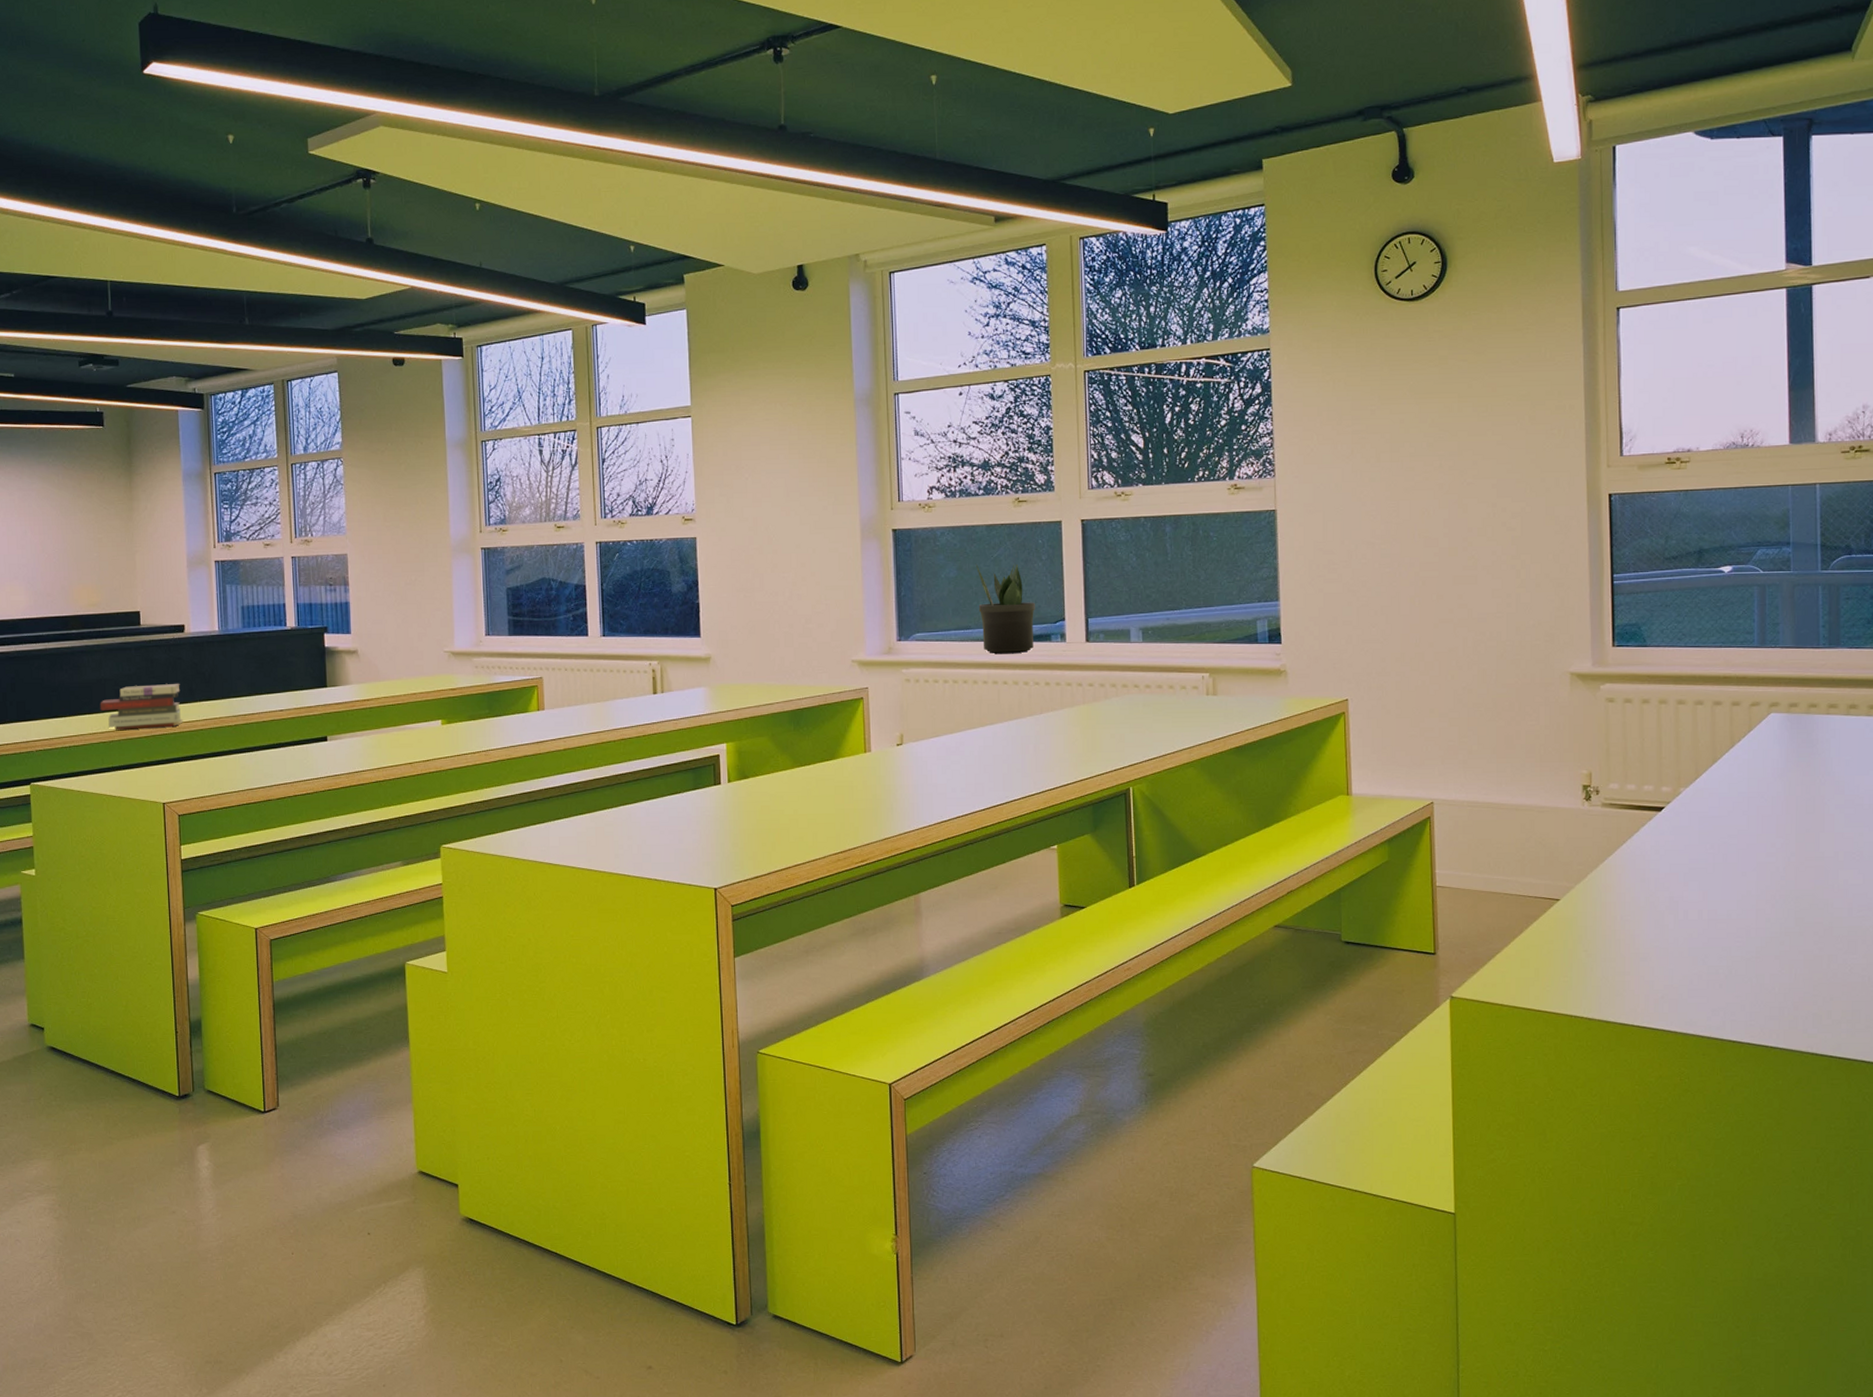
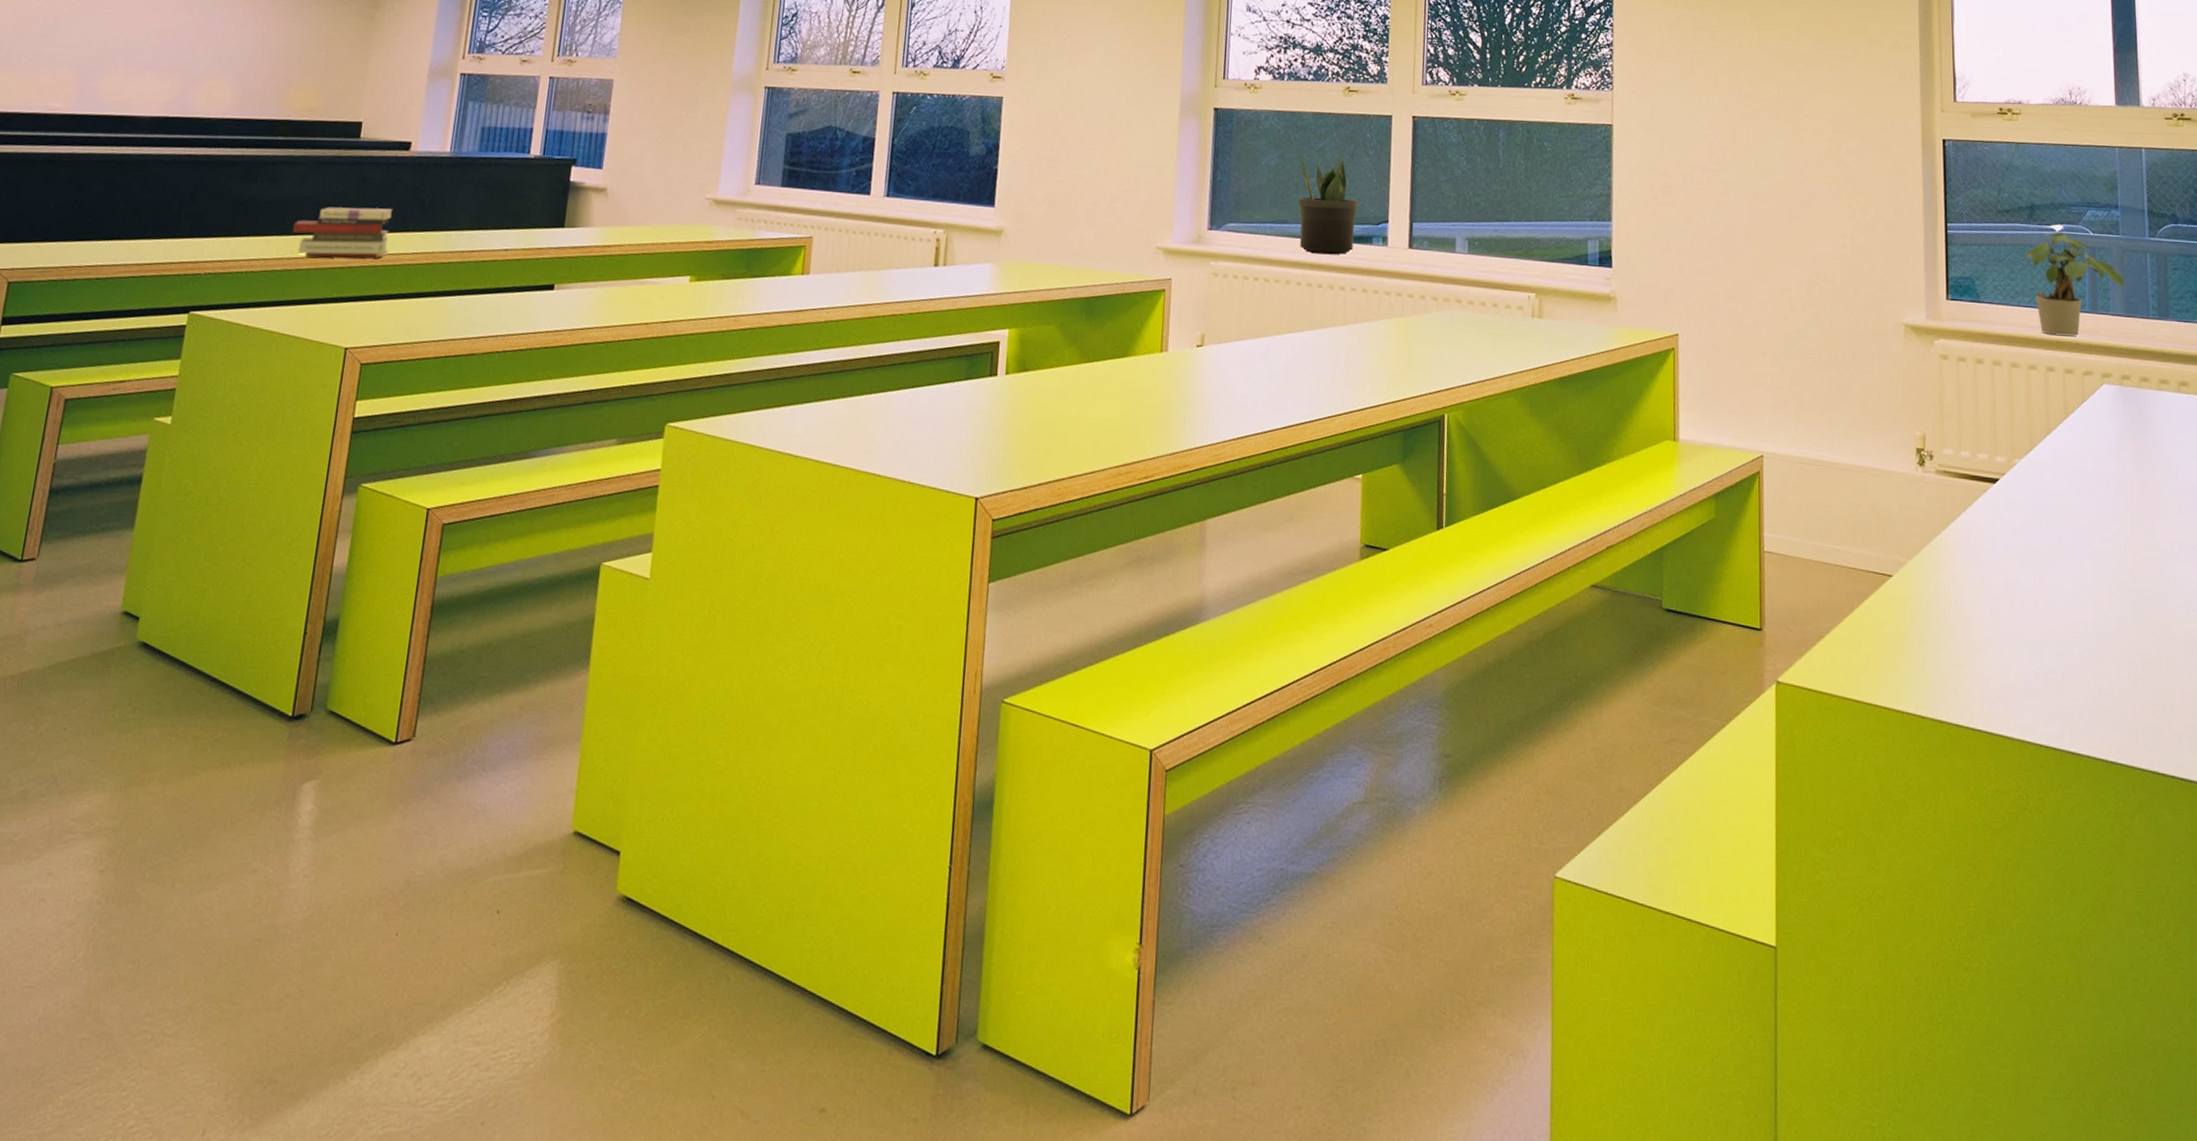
potted plant: none [1693,573,1794,672] -> present [2026,232,2124,337]

